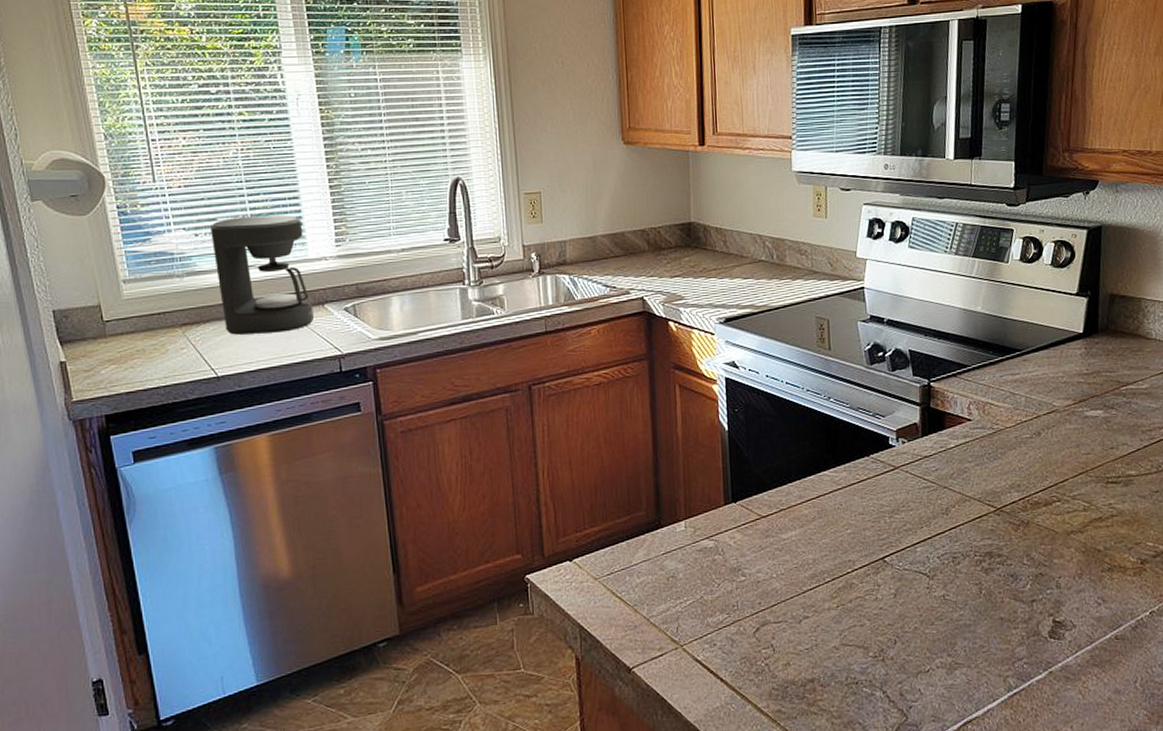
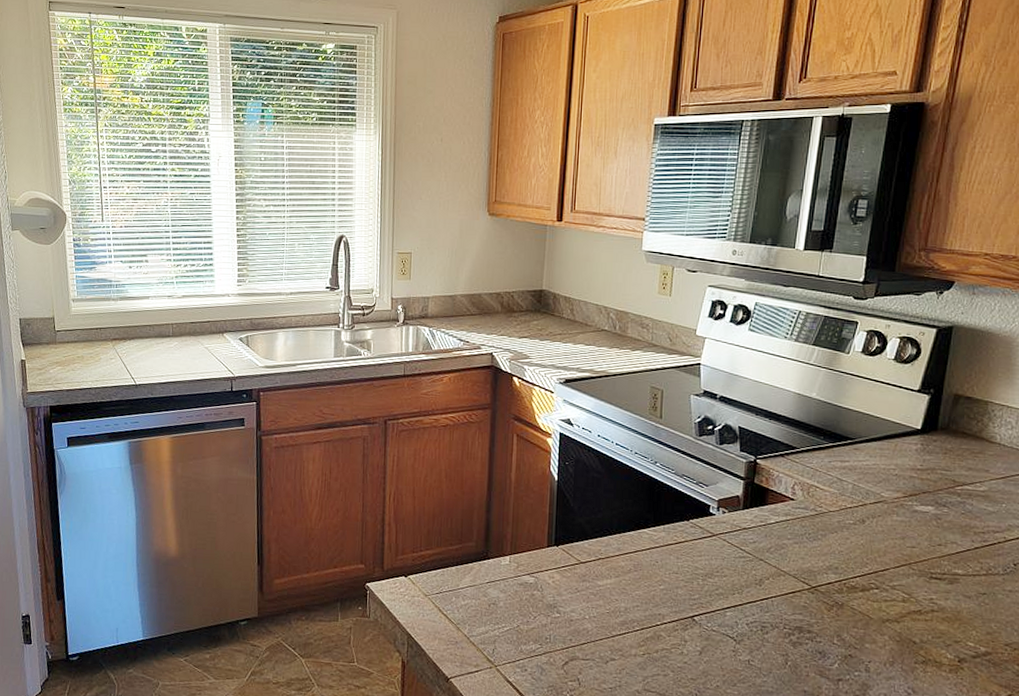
coffee maker: present [210,215,315,335] -> none [141,255,215,354]

